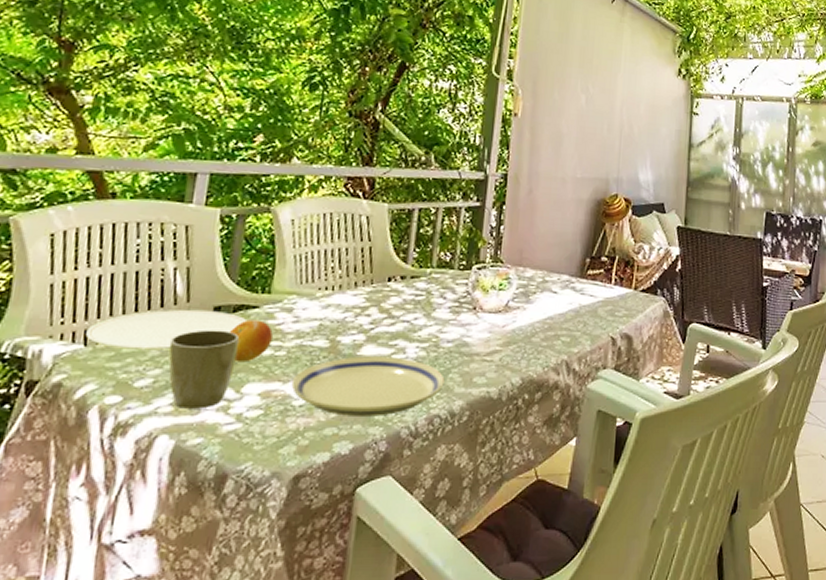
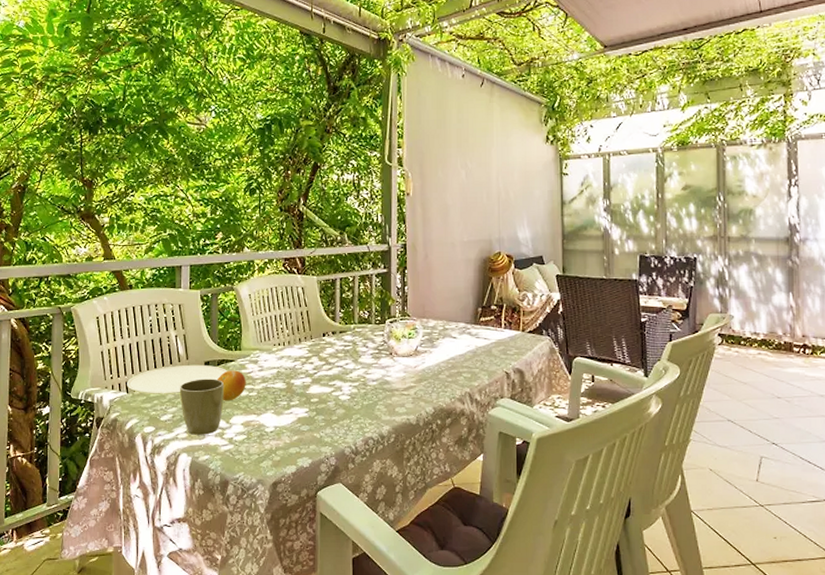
plate: present [291,356,445,417] -> none [263,394,374,439]

